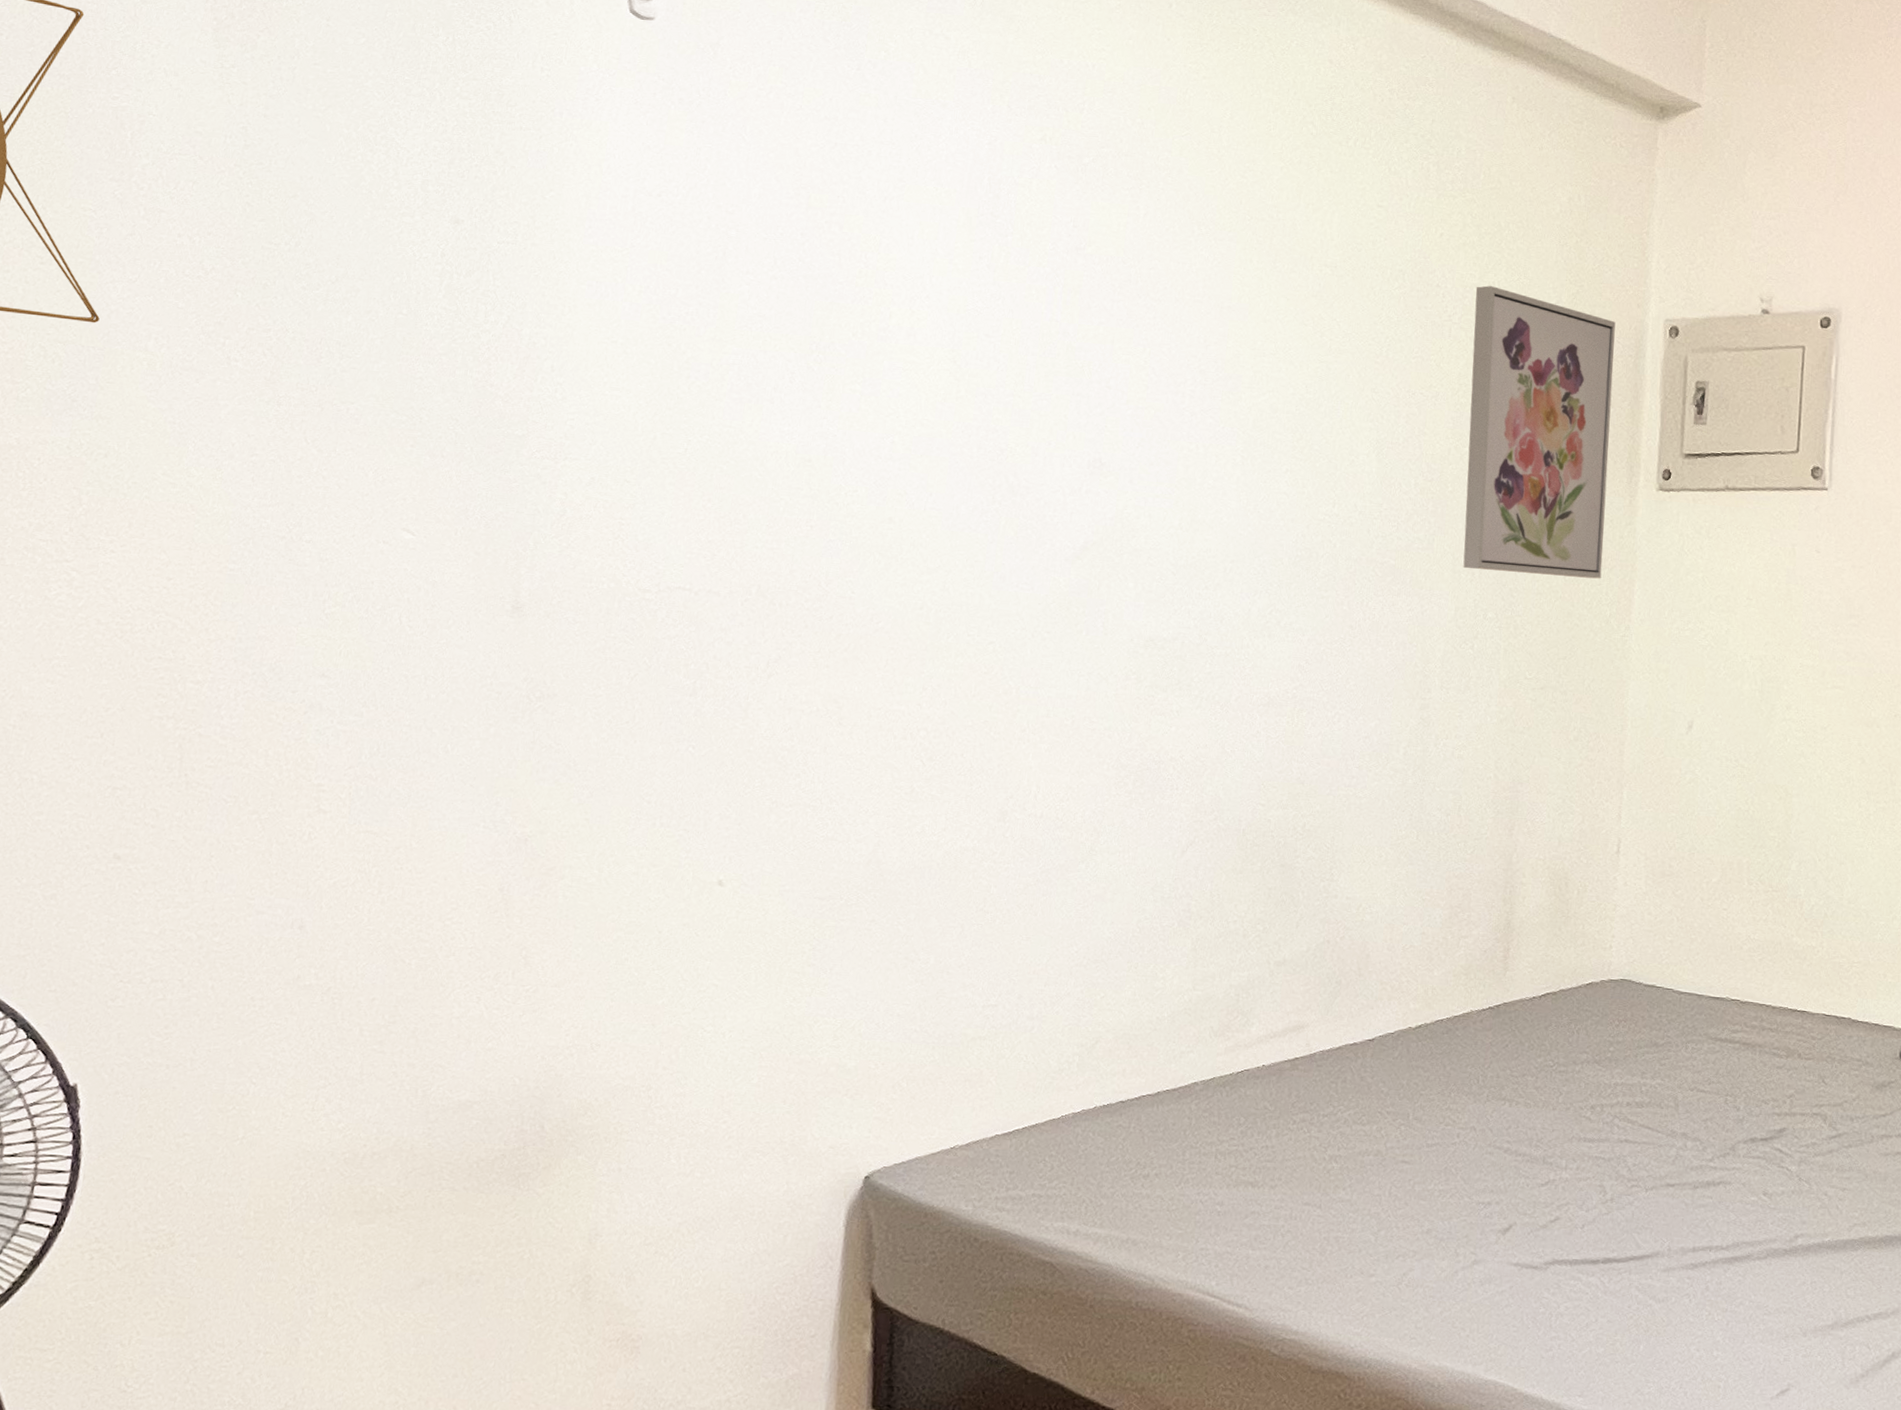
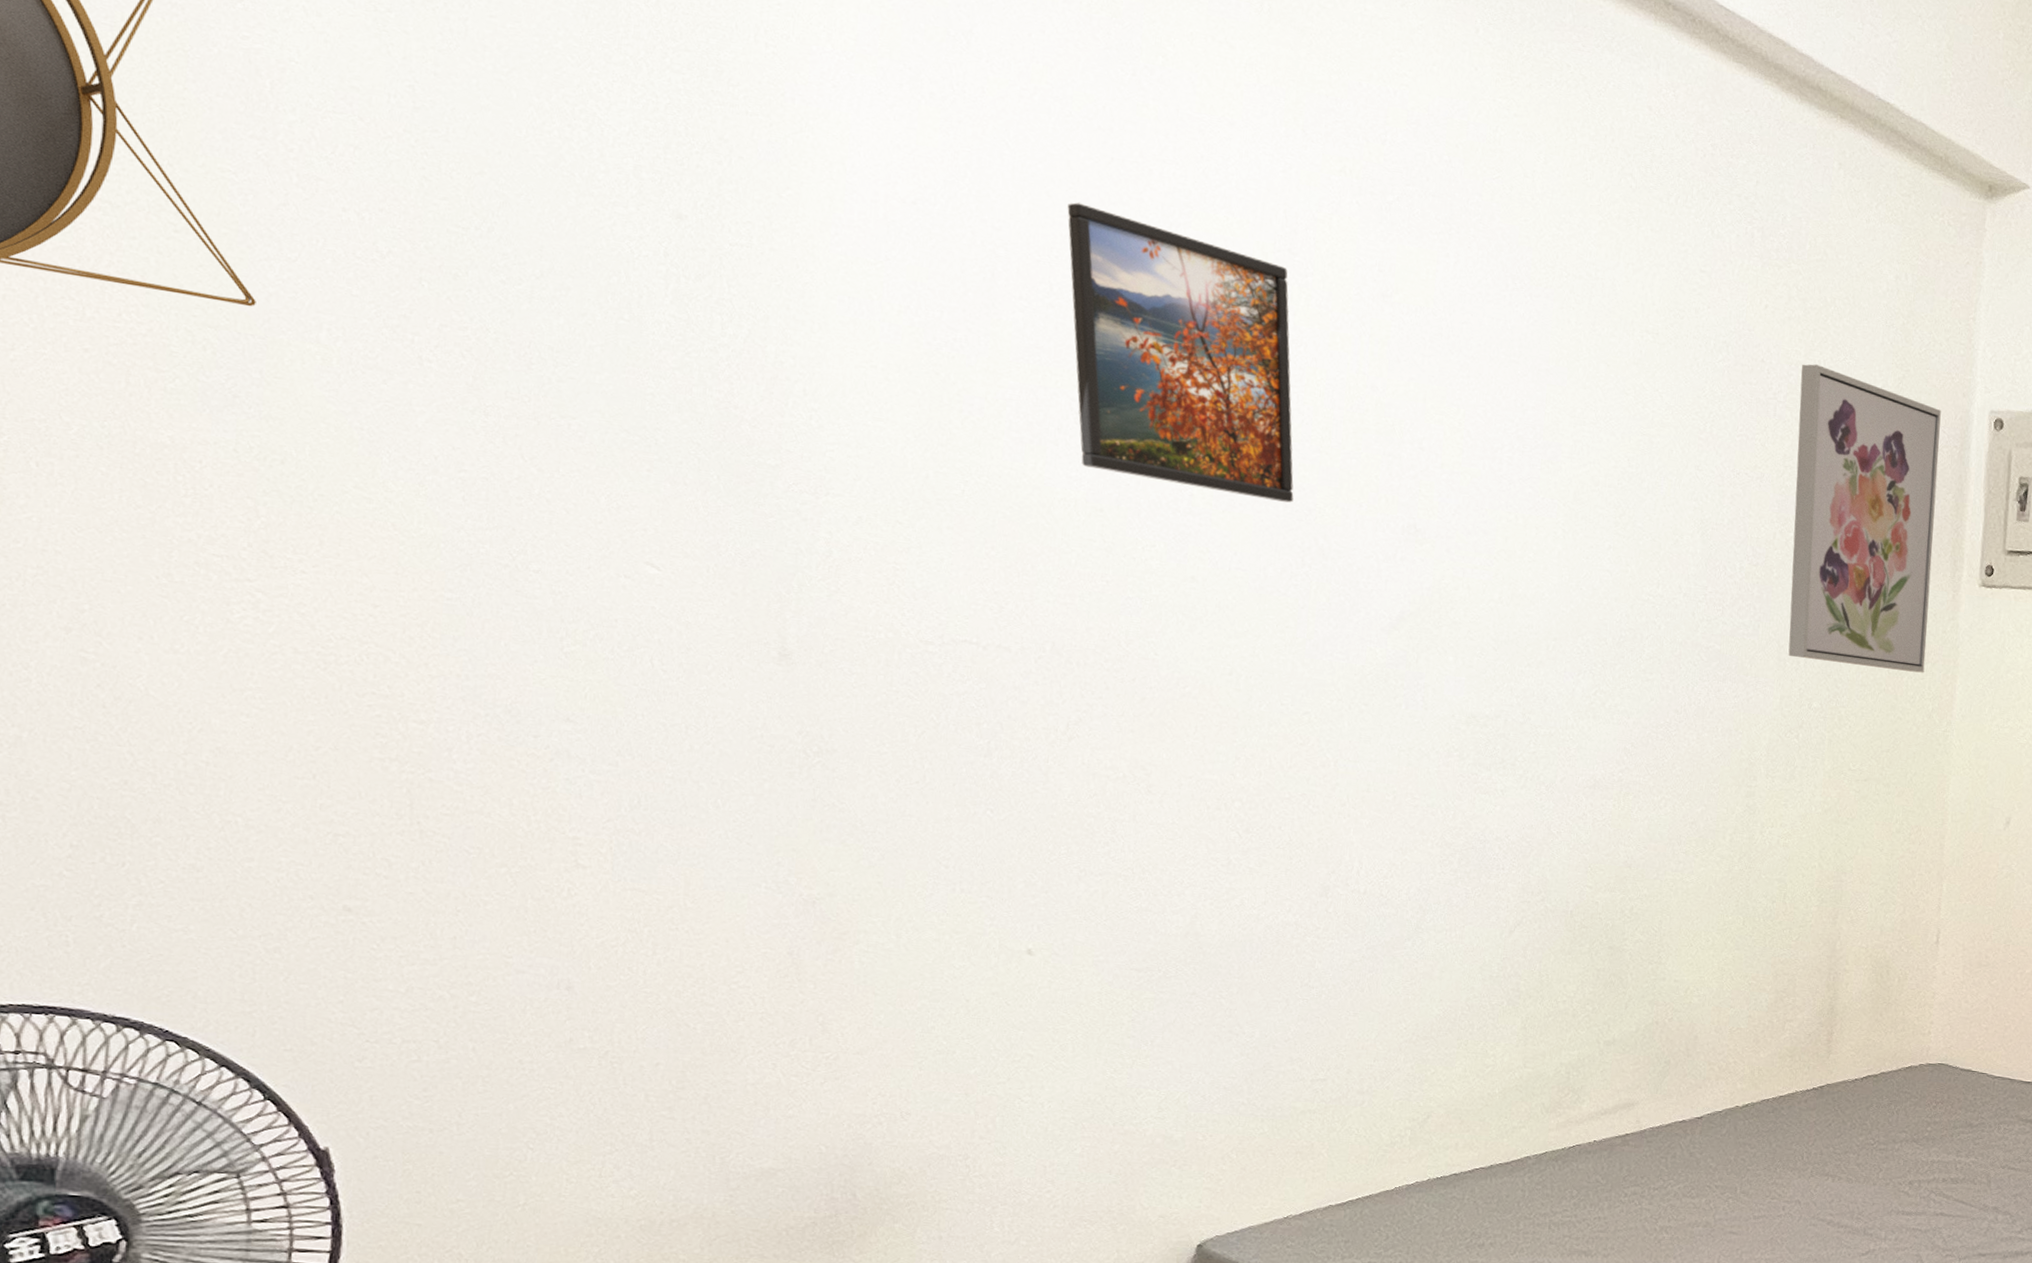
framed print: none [793,185,990,444] -> present [1067,202,1294,503]

